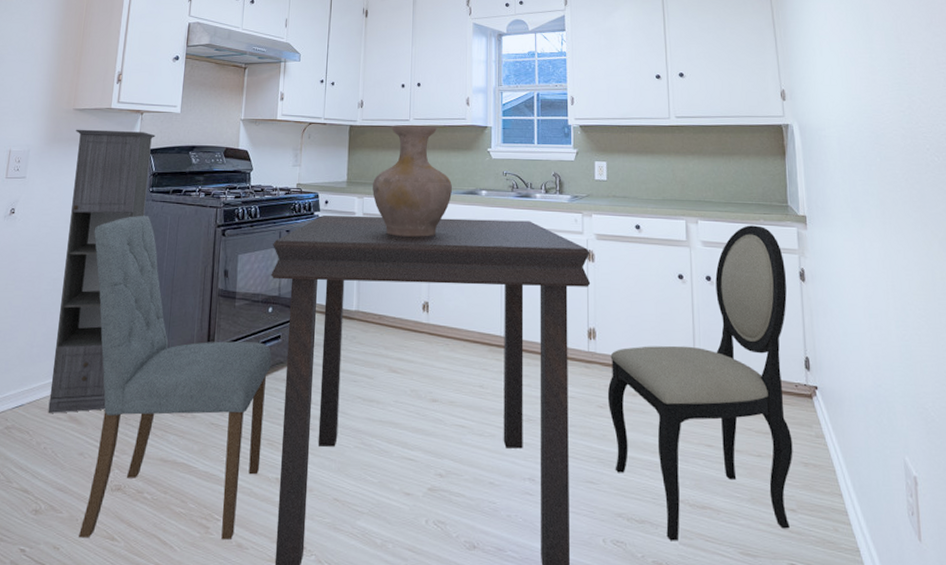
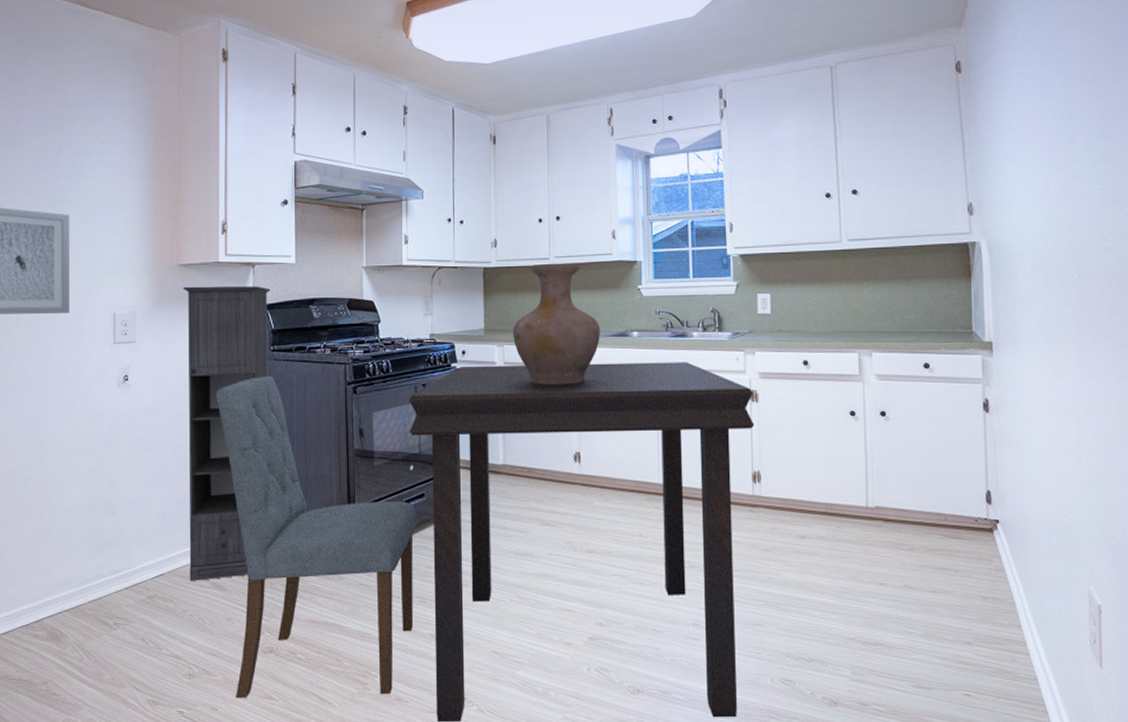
dining chair: present [607,225,793,541] -> none [774,355,971,678]

